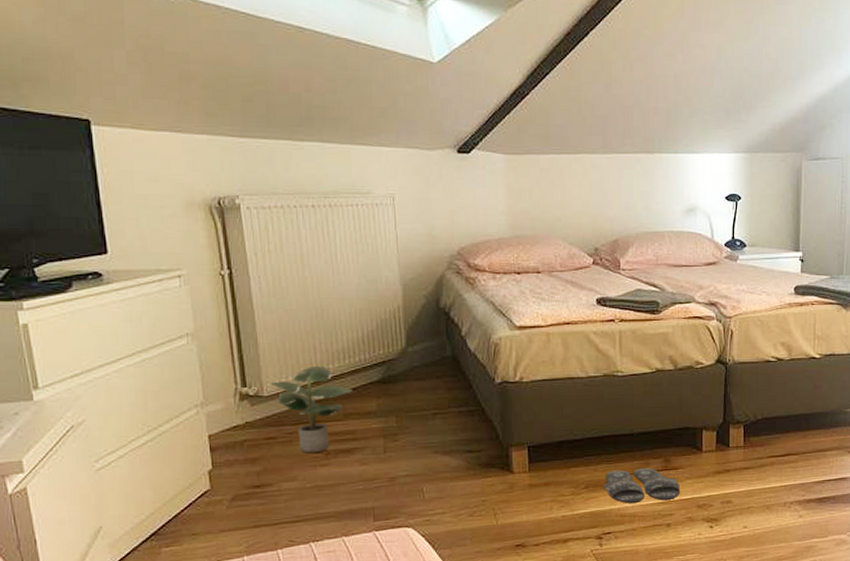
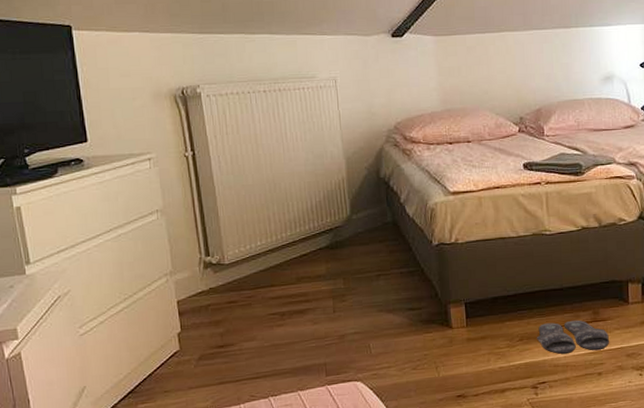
potted plant: present [268,365,352,454] -> none [229,234,303,315]

